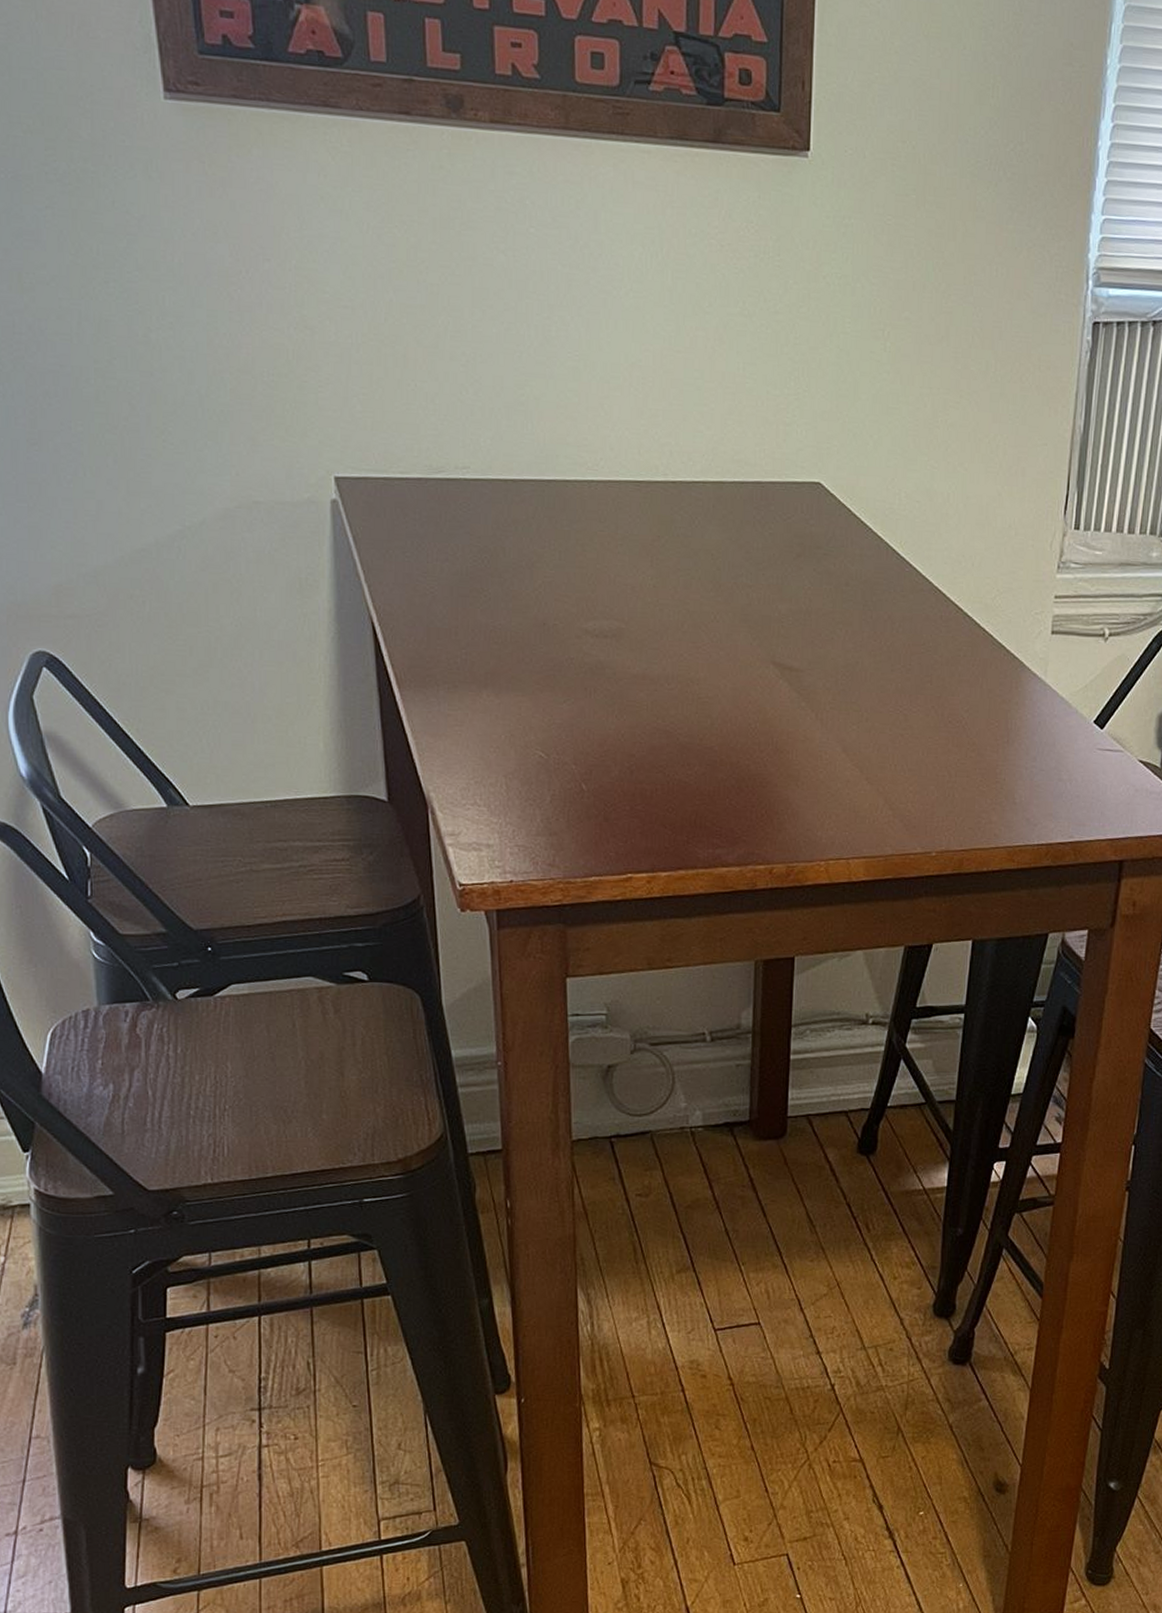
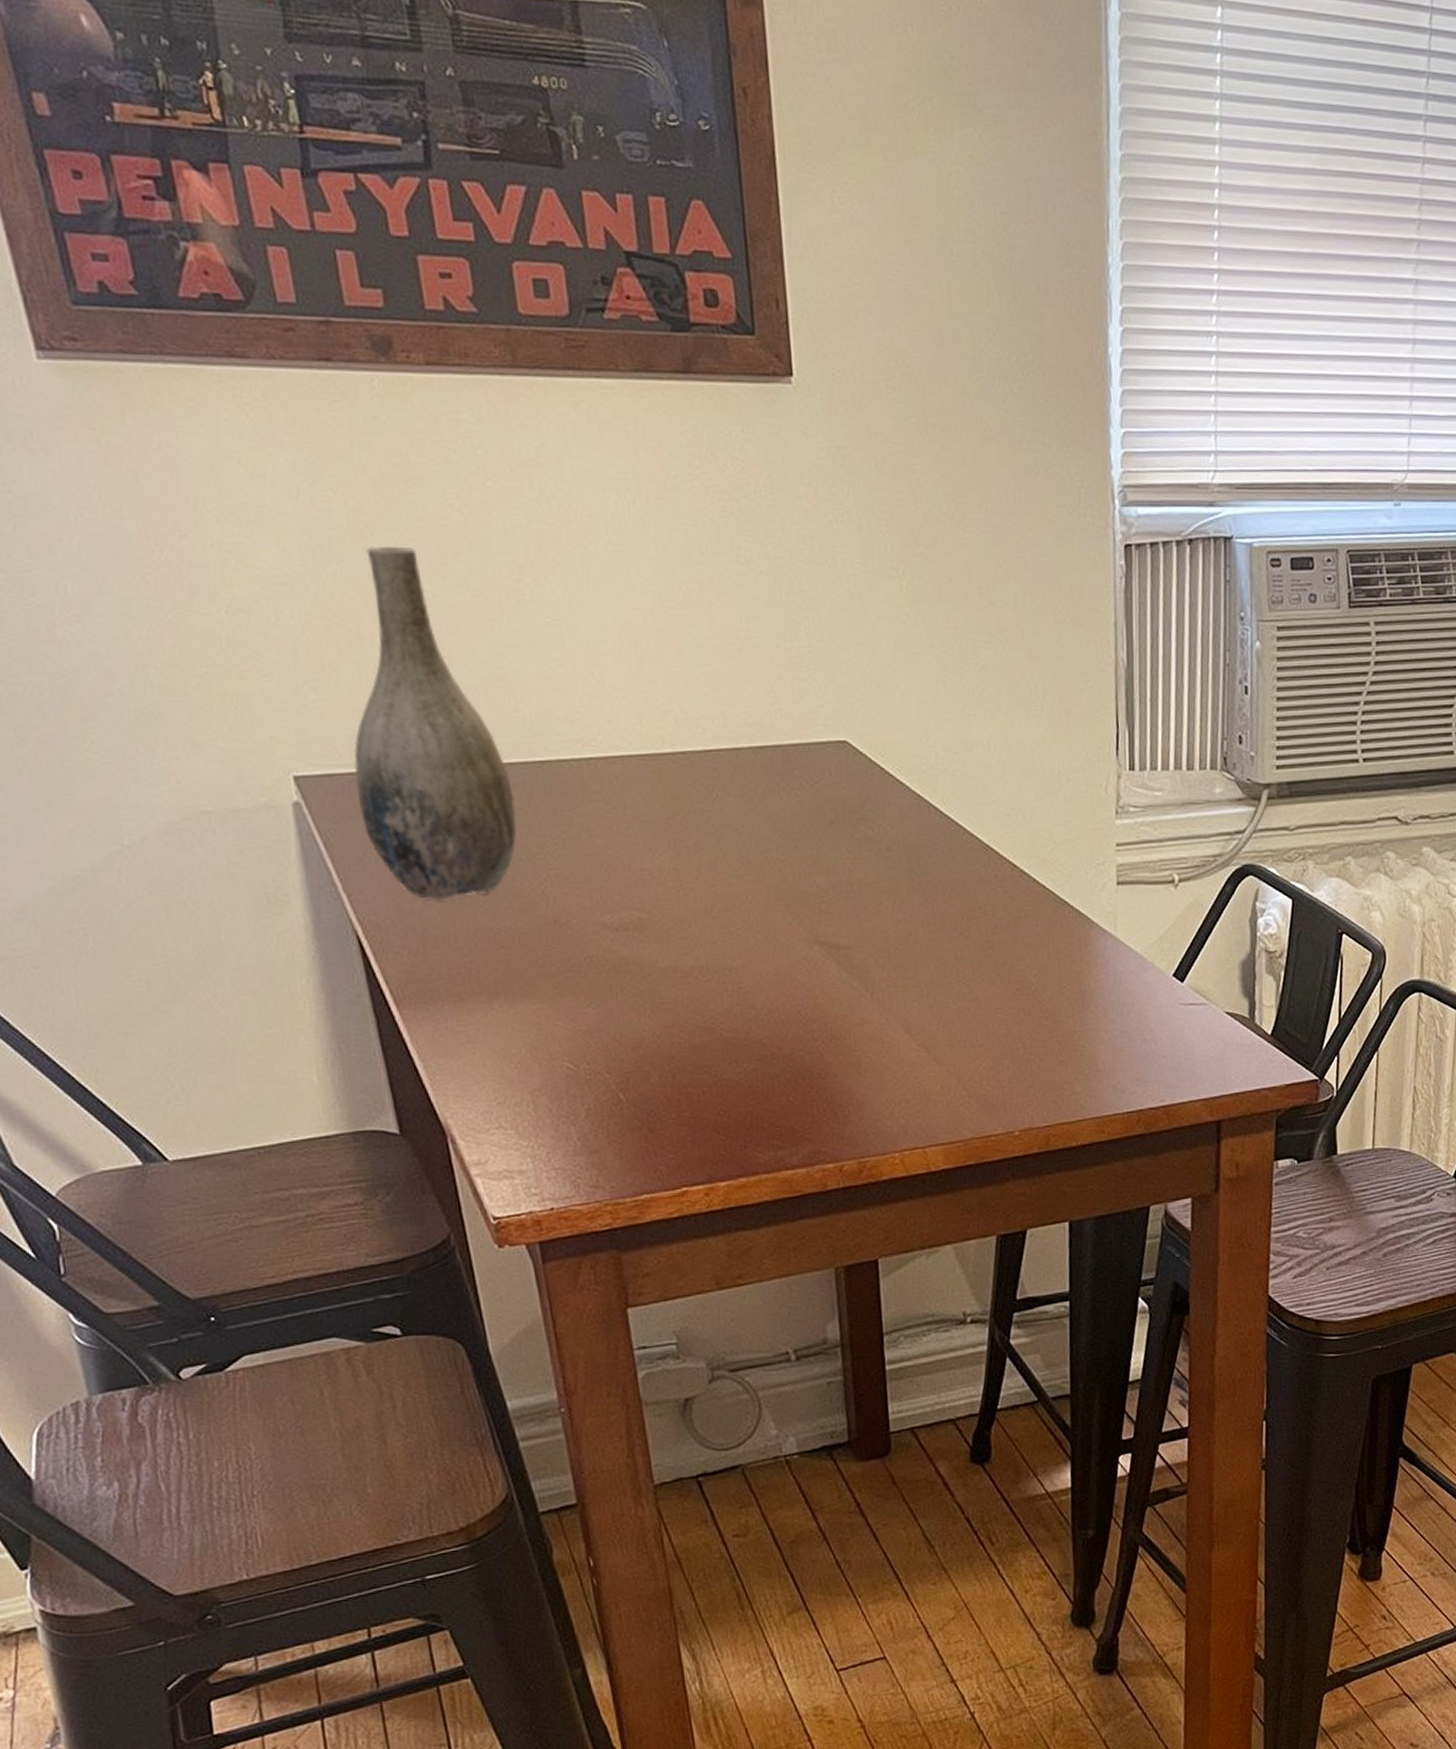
vase: none [386,280,522,597] -> present [353,547,518,900]

